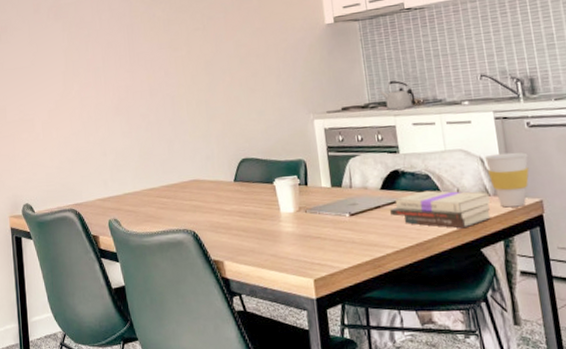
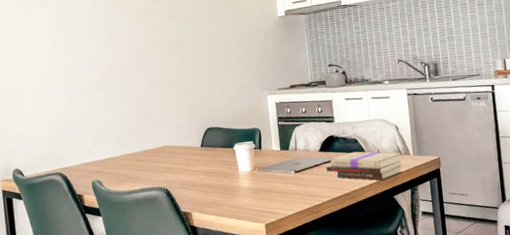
cup: present [484,152,529,208] -> none [398,121,431,164]

